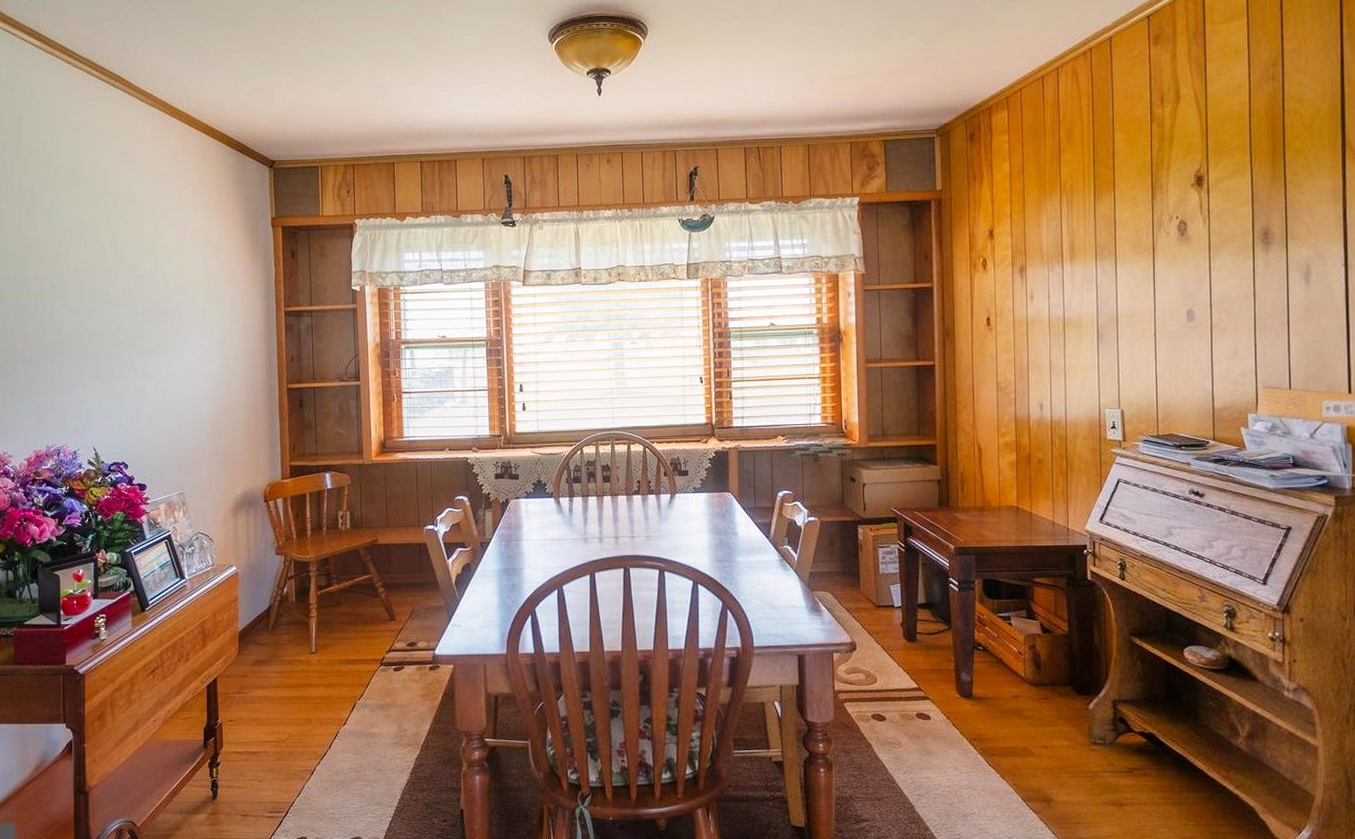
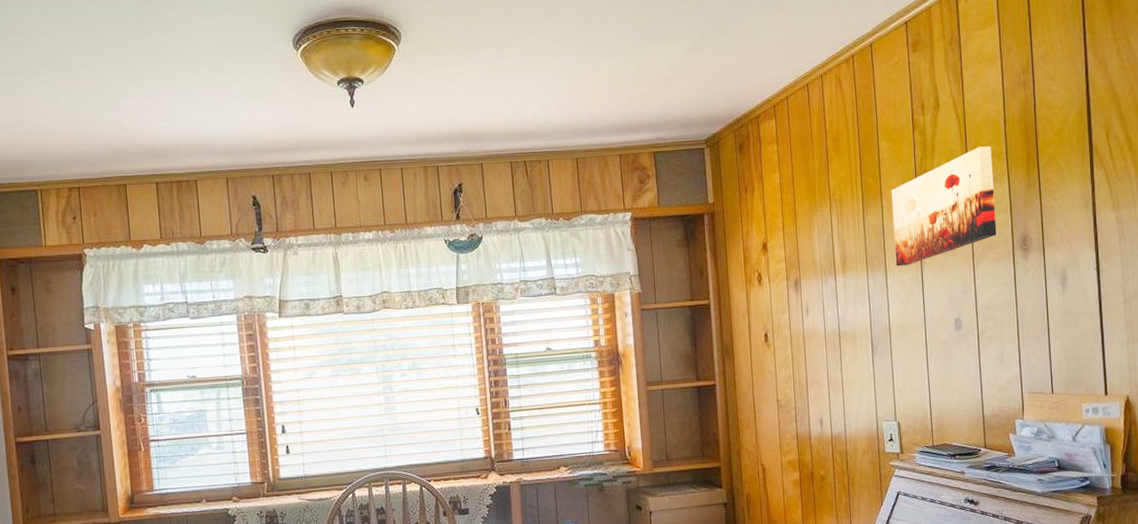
wall art: none [1125,139,1236,256] -> present [891,146,997,266]

